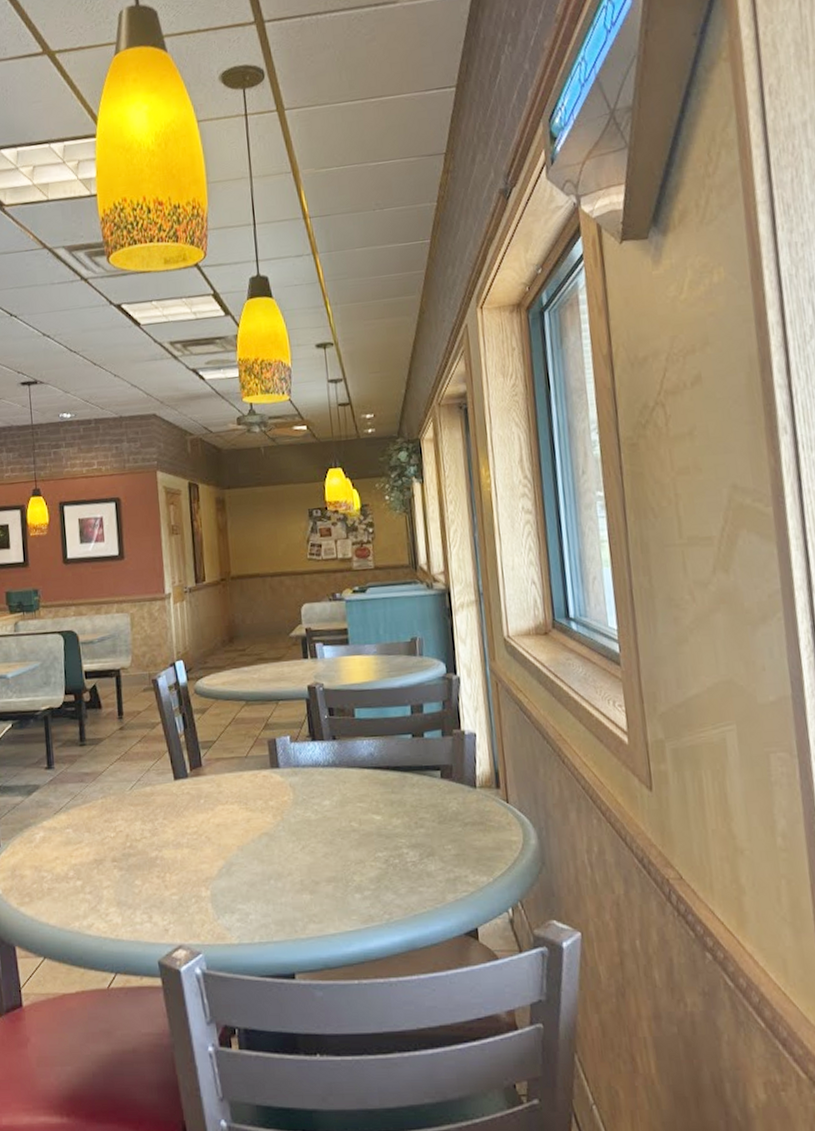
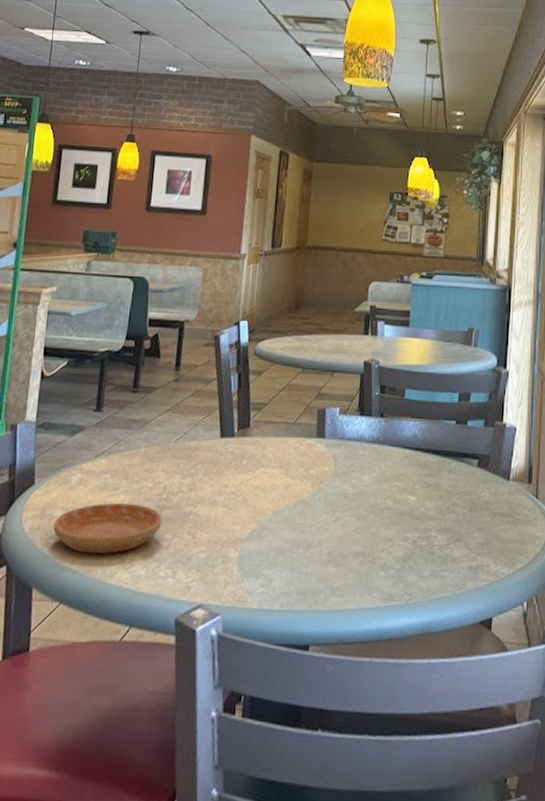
saucer: none [25,855,130,908] -> present [53,503,163,555]

